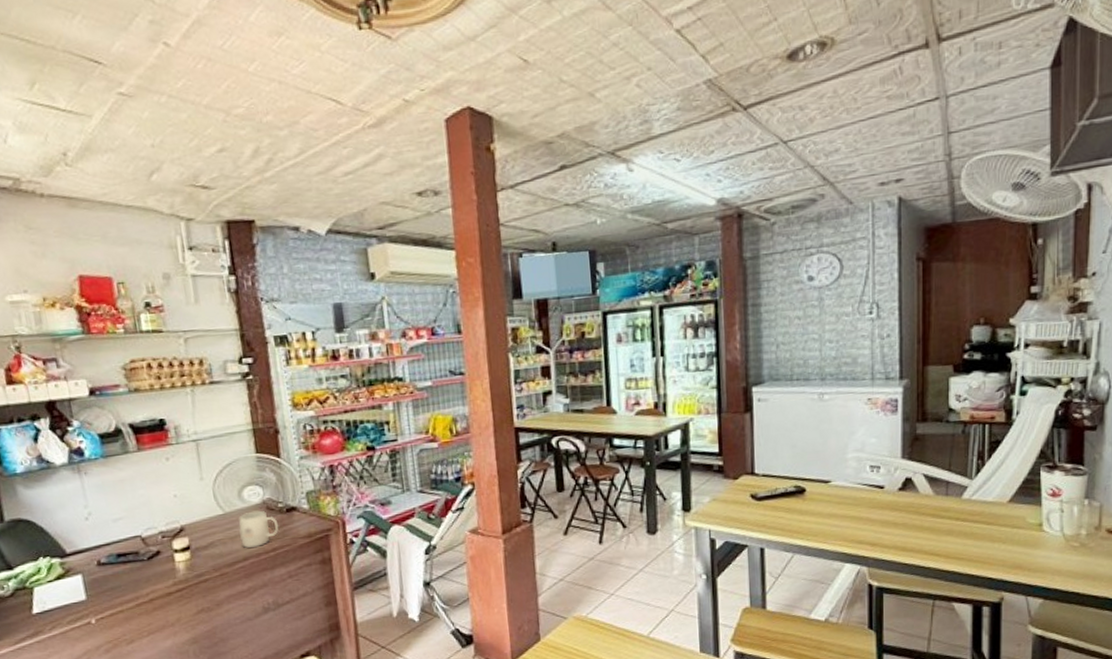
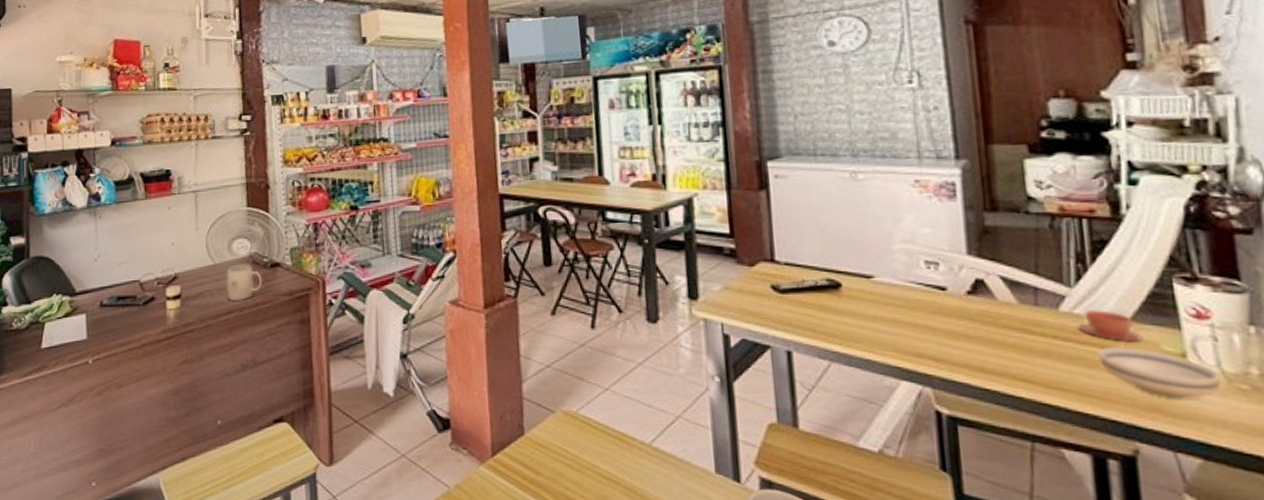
teacup: none [974,495,1016,518] -> present [1078,310,1143,342]
bowl: none [984,521,1062,558] -> present [1096,346,1221,399]

